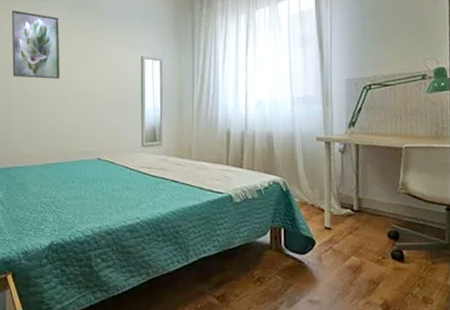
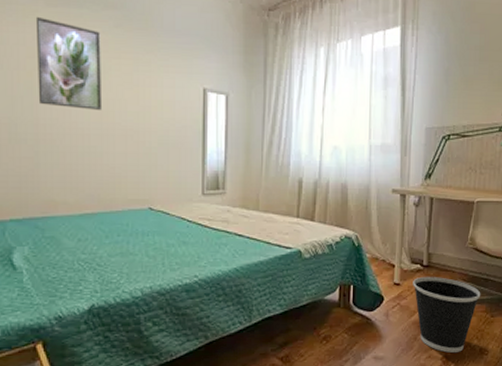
wastebasket: none [344,221,419,299] -> present [413,276,481,353]

